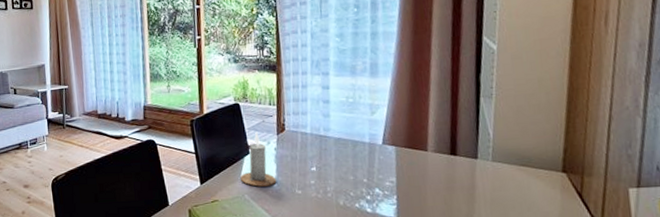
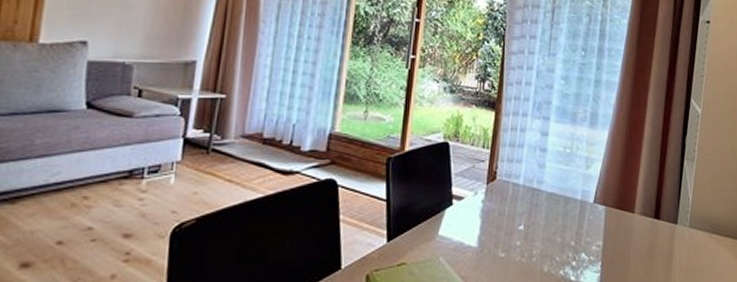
candle: present [239,131,277,187] -> none [436,178,479,247]

